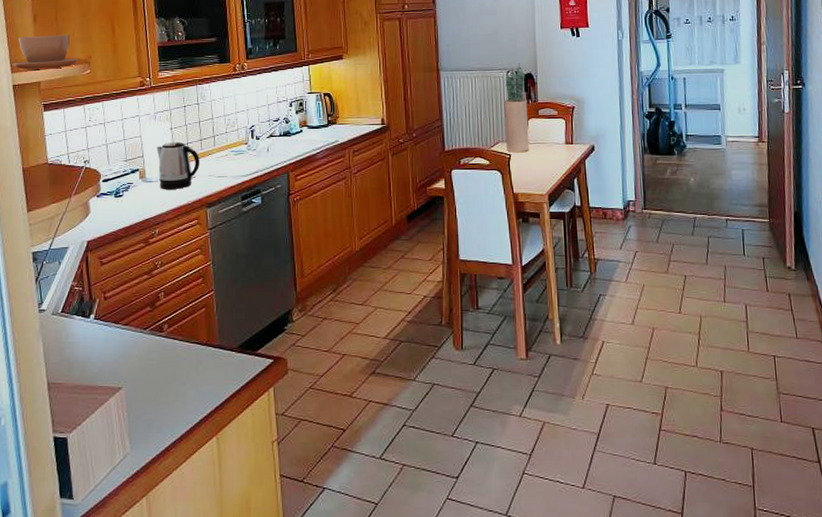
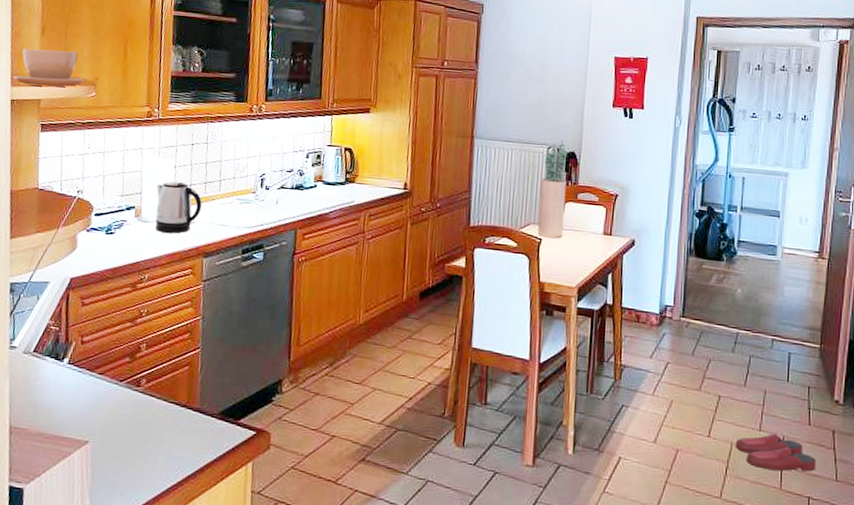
slippers: none [704,303,778,336] -> present [735,433,816,472]

